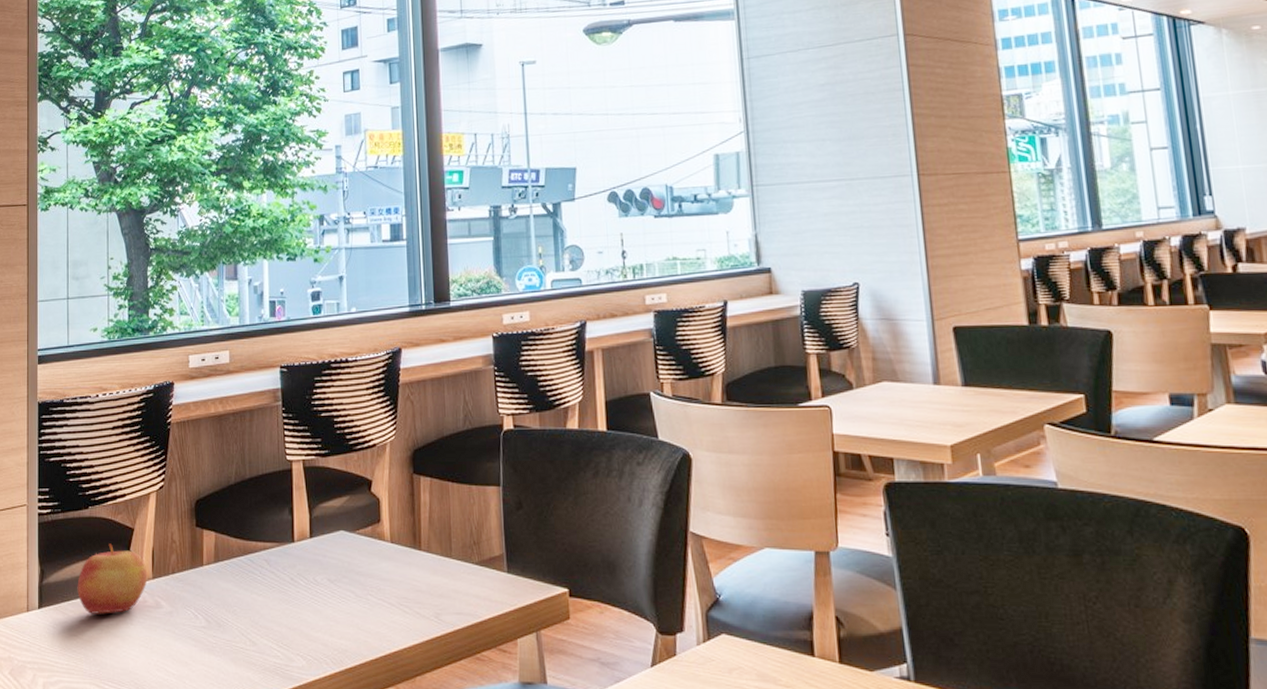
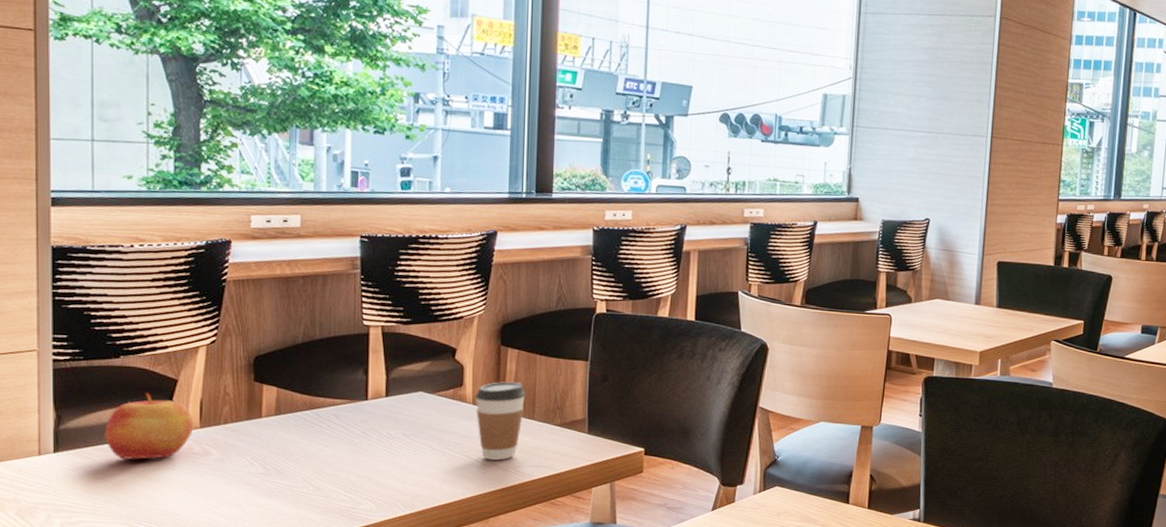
coffee cup: none [392,515,442,608] -> present [475,382,527,461]

